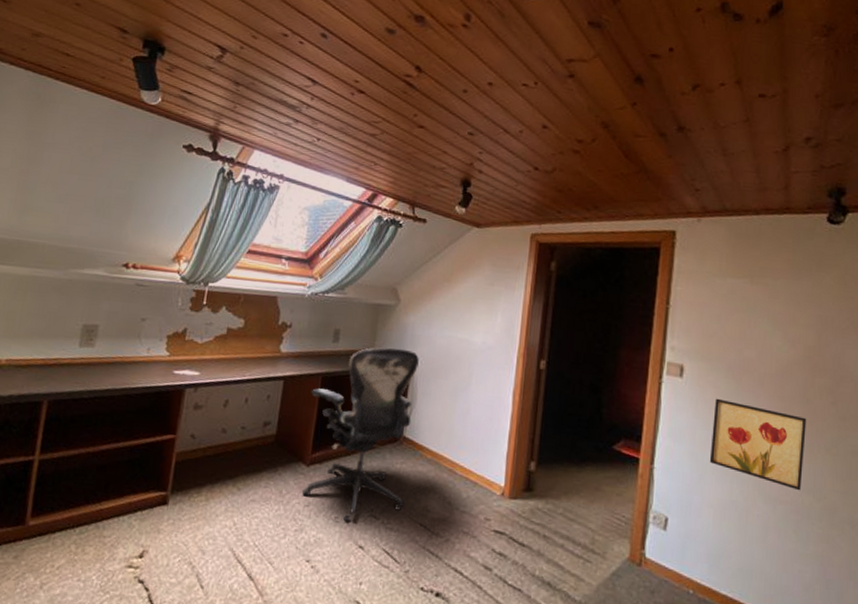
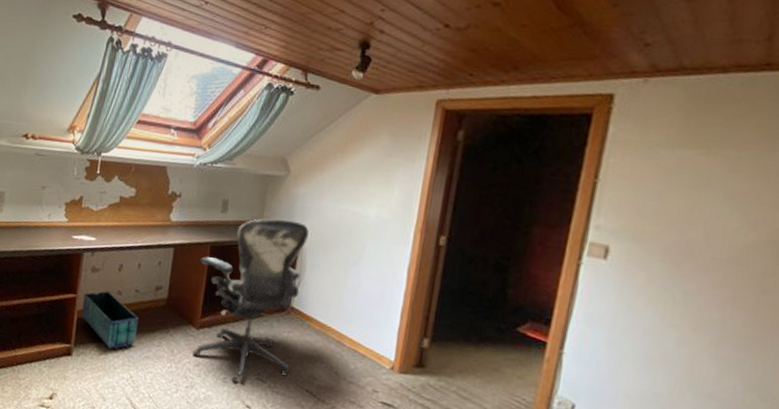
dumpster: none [180,429,245,495] -> present [81,291,139,350]
wall art: present [709,398,807,491] -> none [630,283,761,389]

